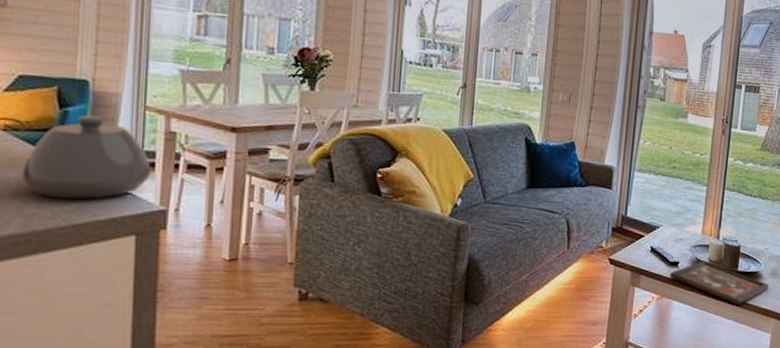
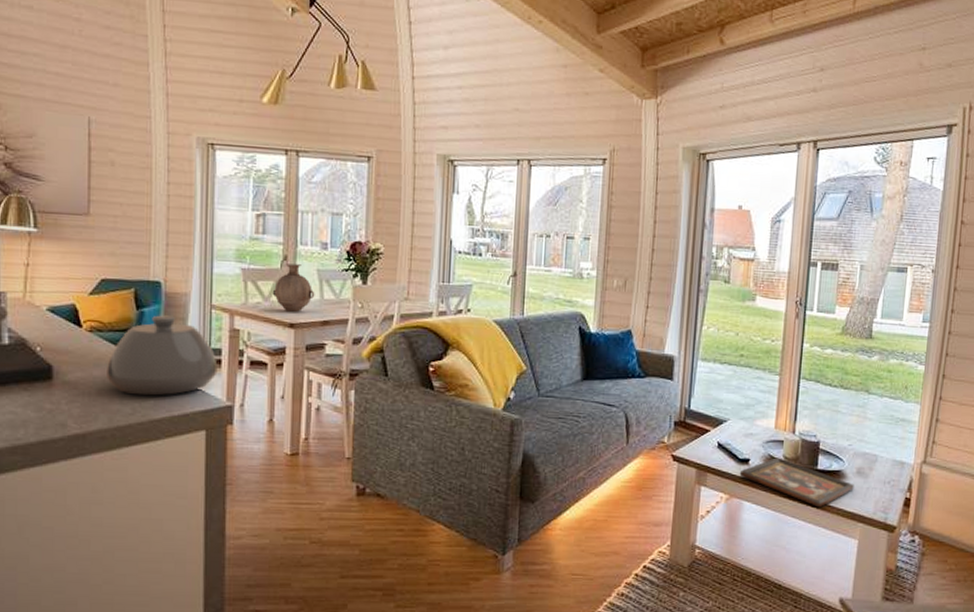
vase: none [213,67,260,116] -> present [272,264,315,312]

